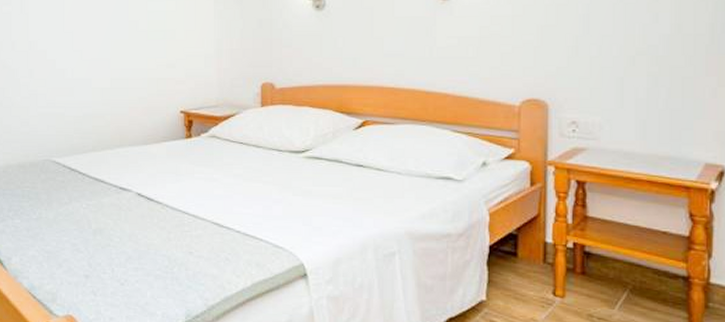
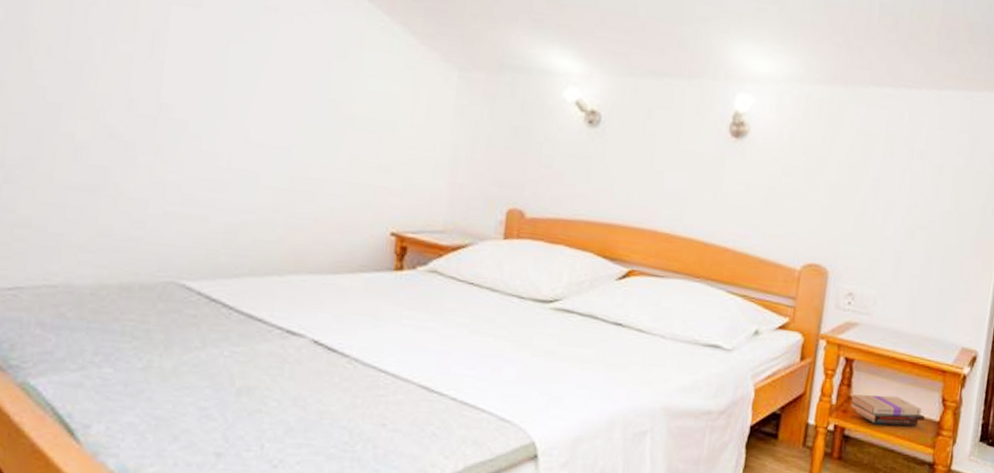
books: none [588,213,671,242] -> present [850,394,925,426]

